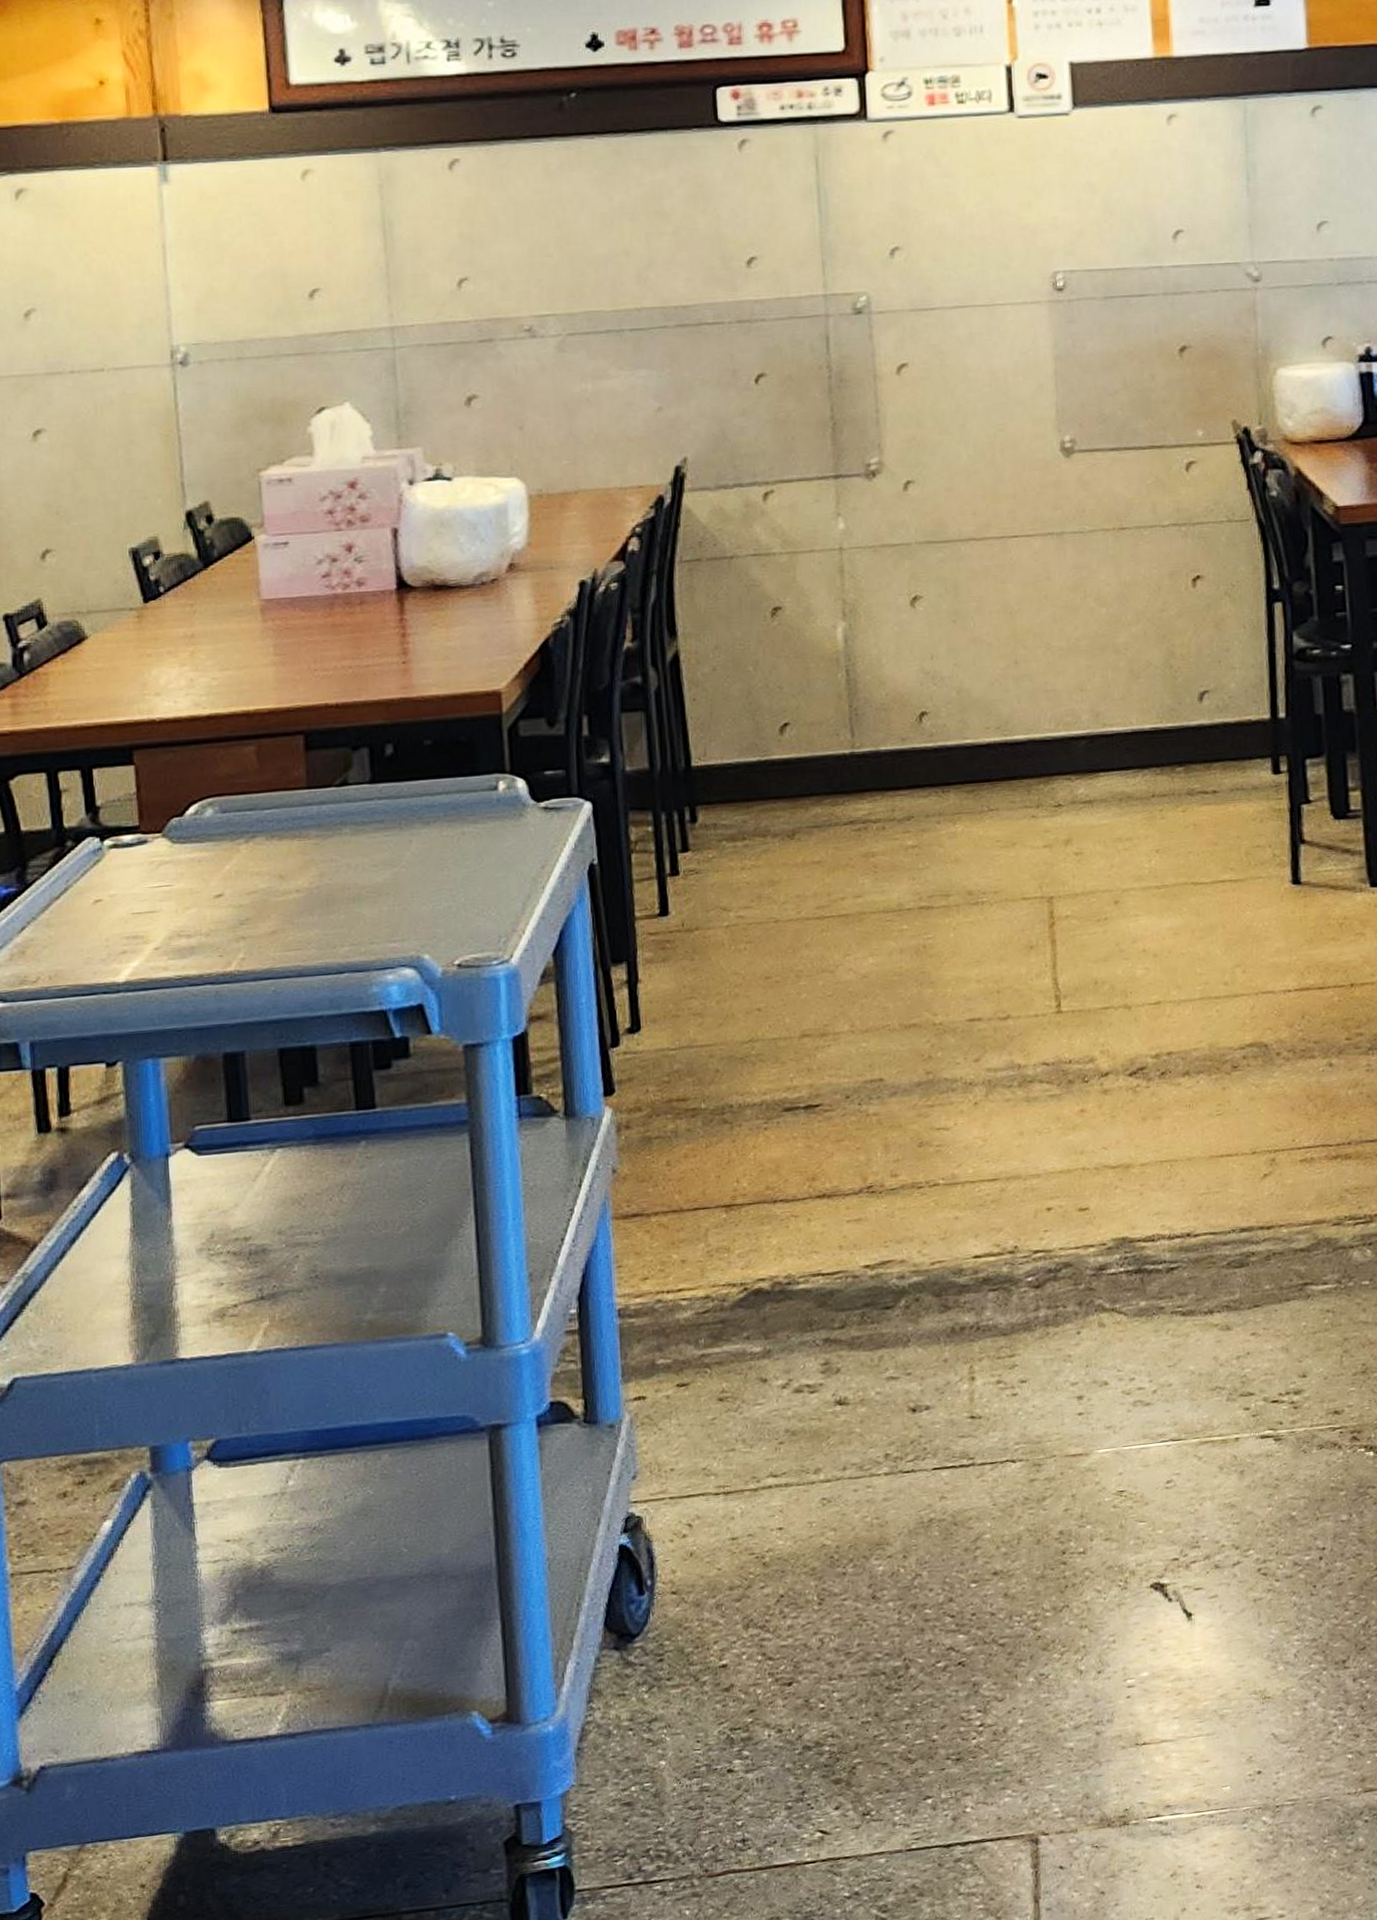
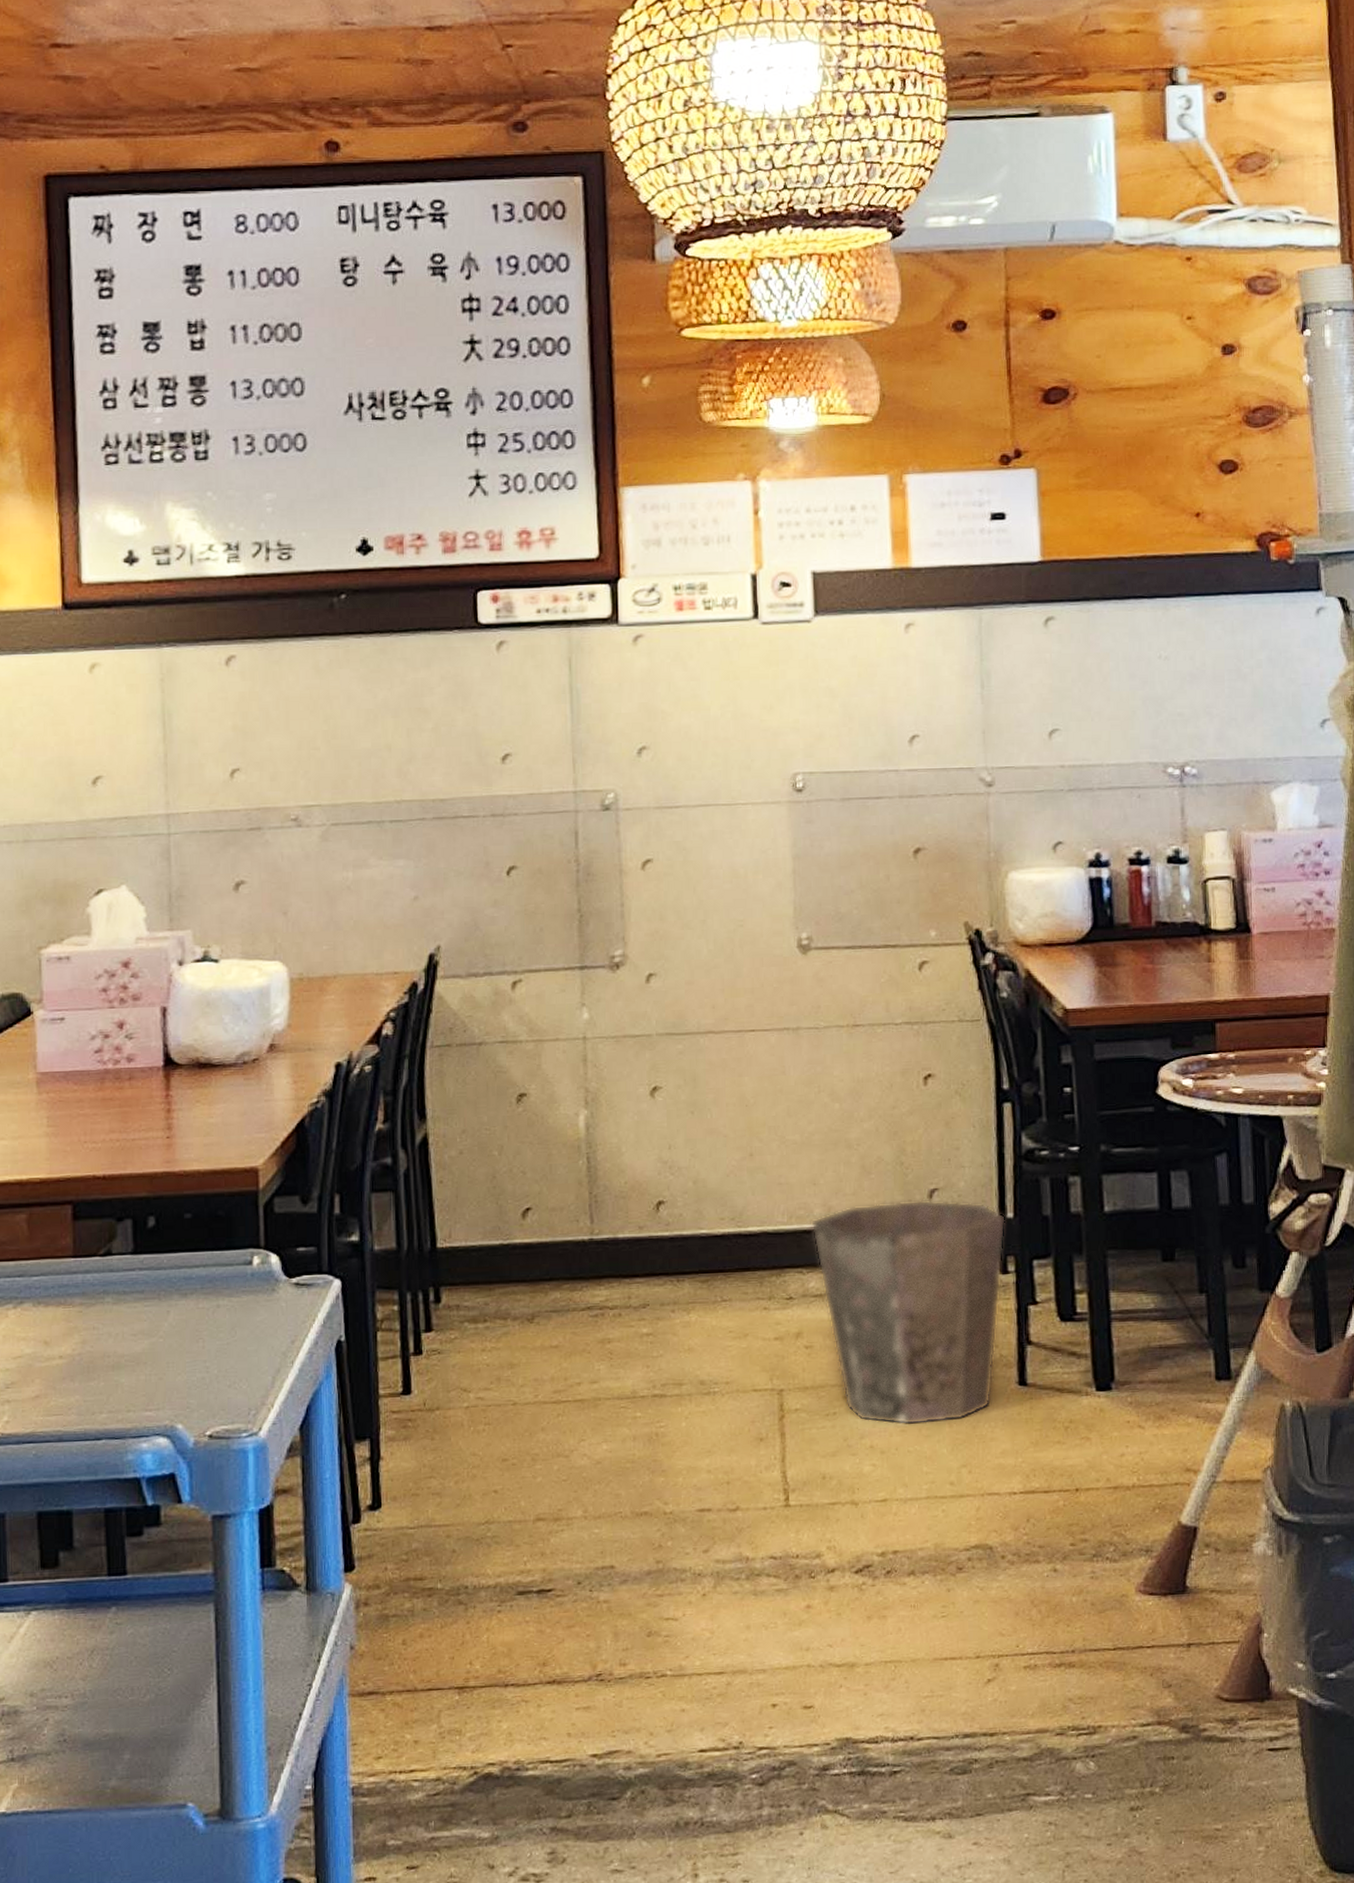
waste bin: none [1079,702,1278,928] -> present [811,1200,1006,1426]

